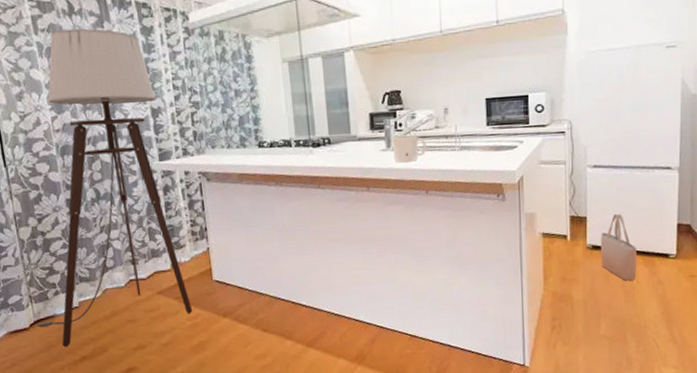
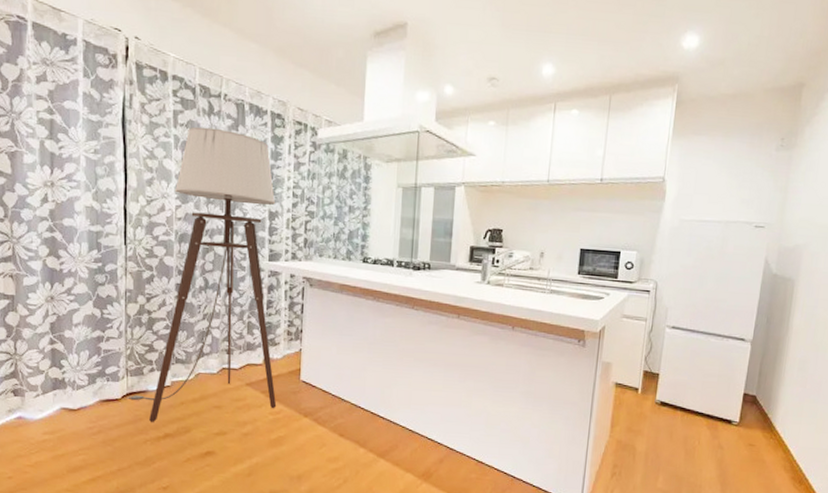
mug: present [391,135,427,164] -> none [486,272,519,299]
shopping bag: present [600,213,637,281] -> none [667,374,702,441]

